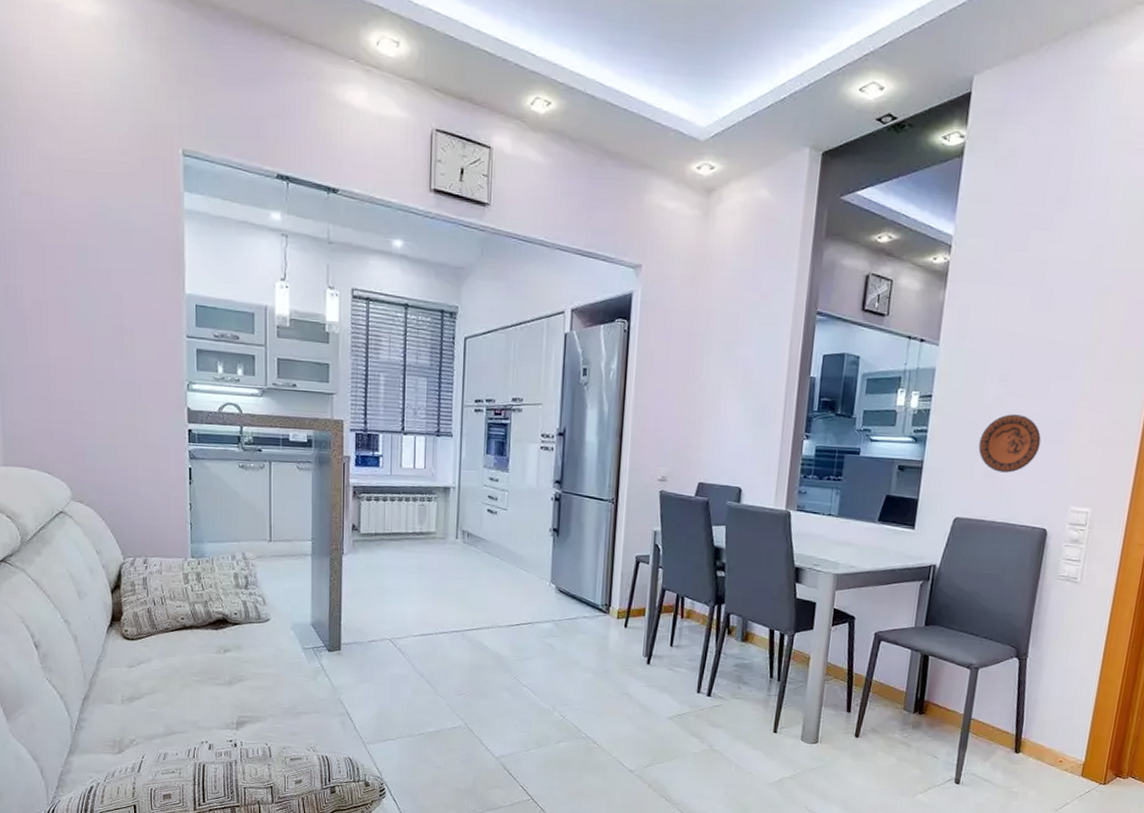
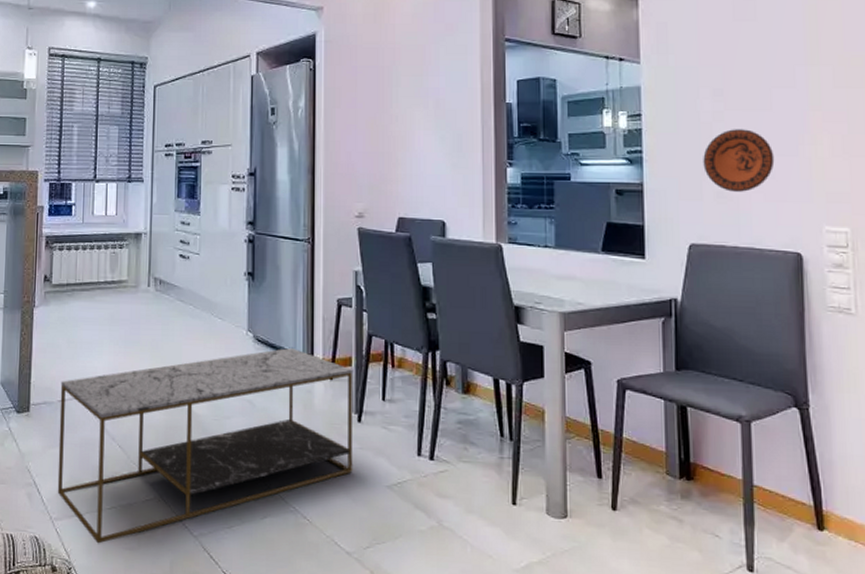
coffee table: none [369,598,645,764] -> present [57,347,352,544]

